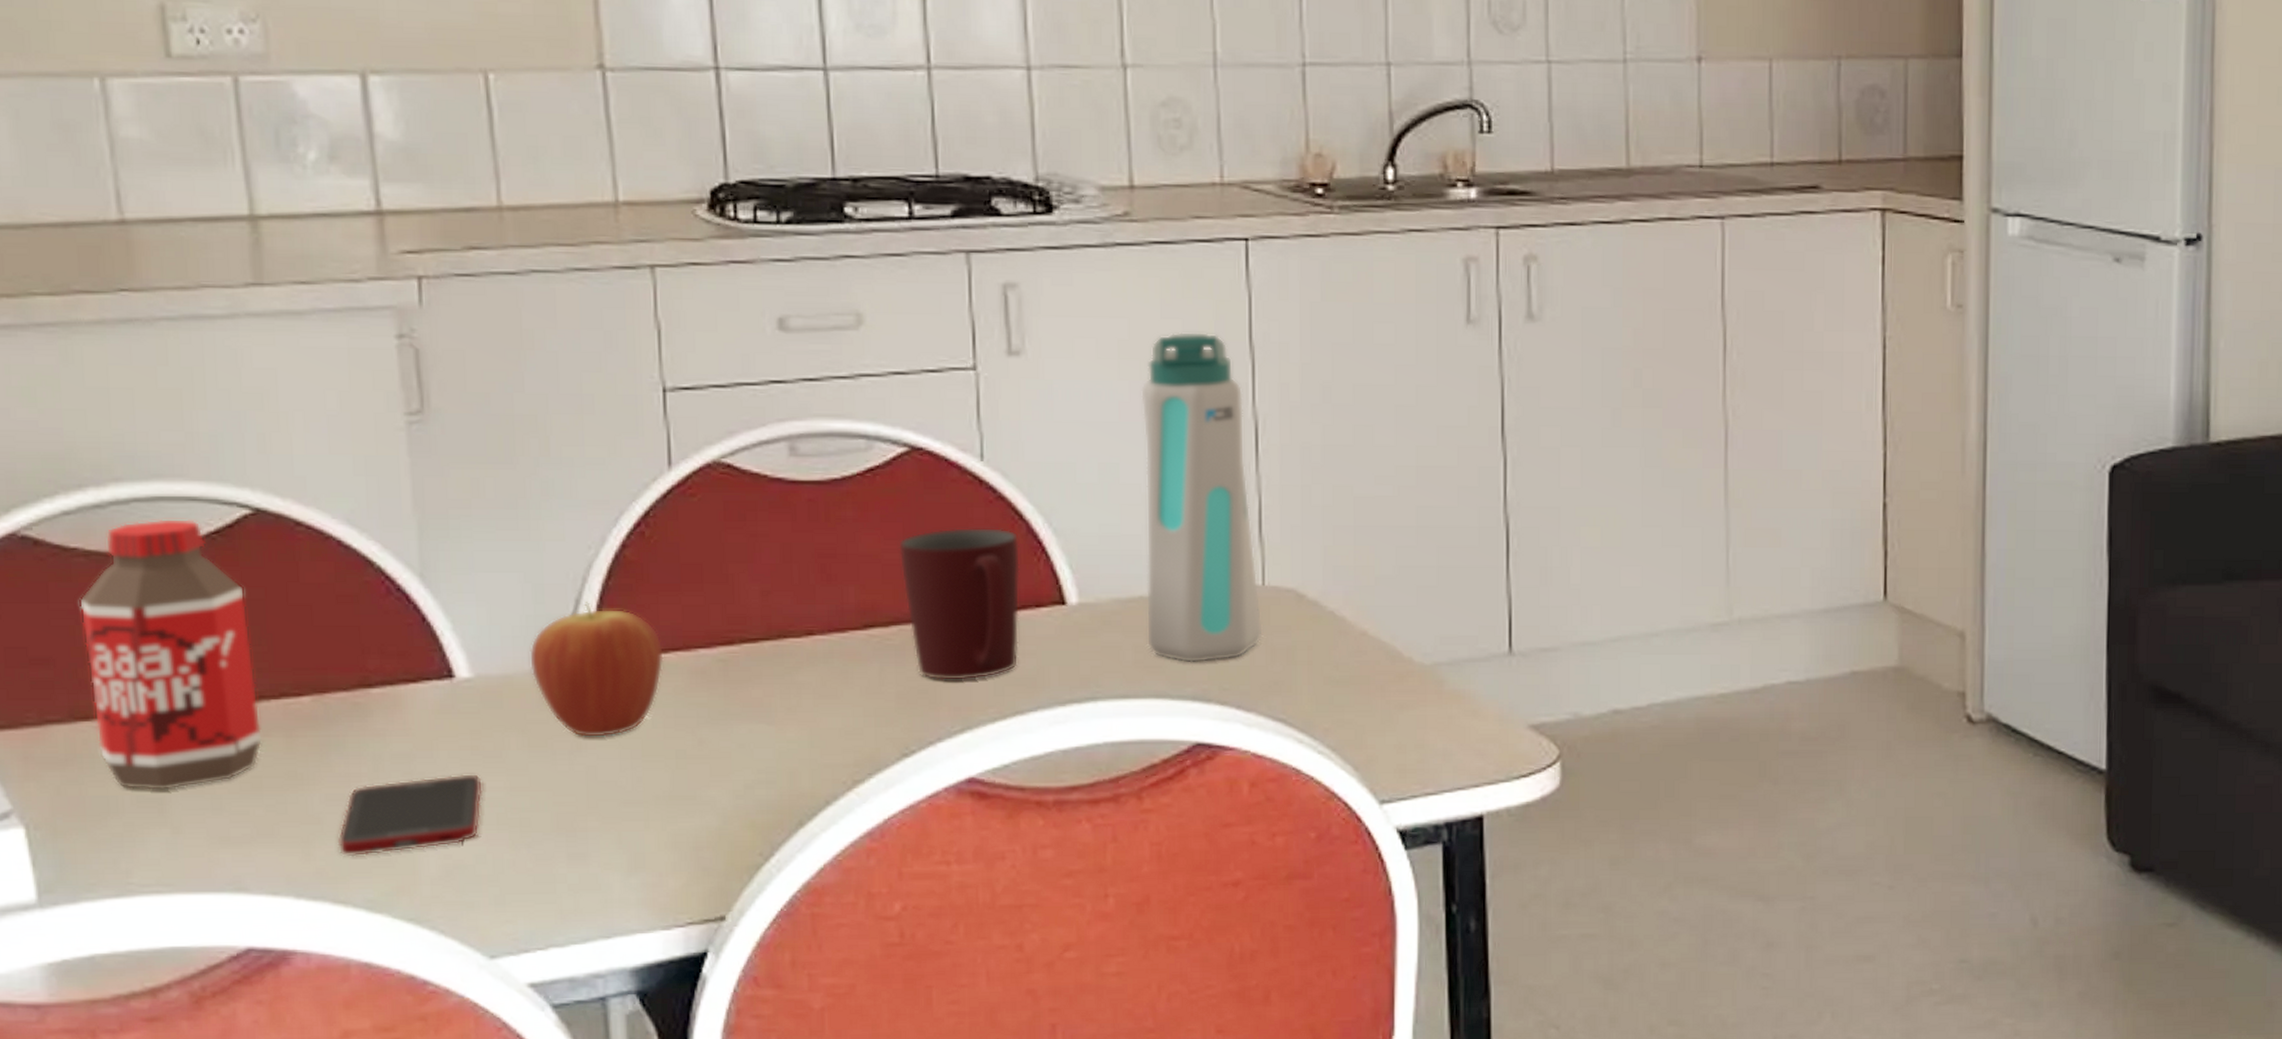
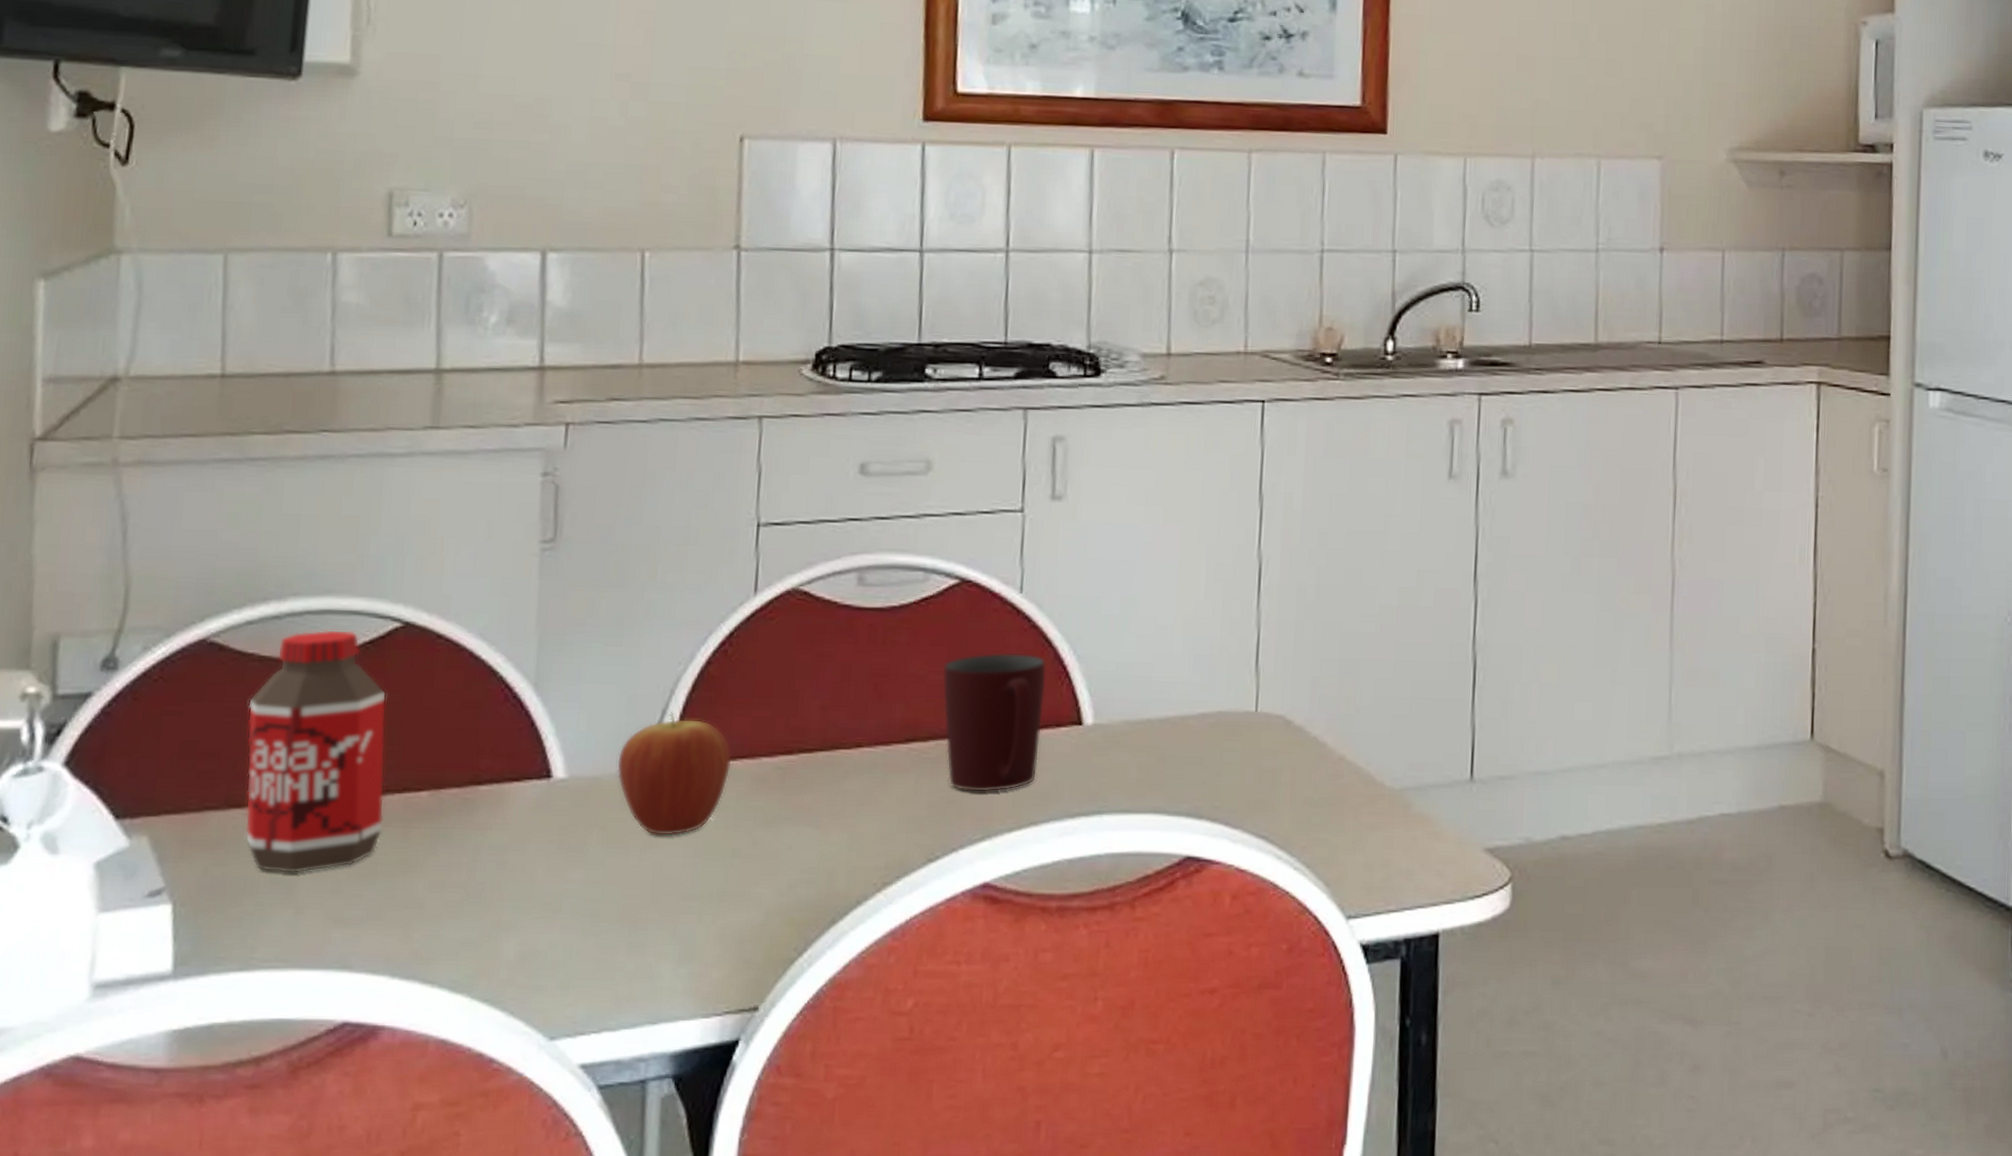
cell phone: present [337,773,483,857] -> none [433,865,564,940]
water bottle: present [1141,331,1264,663] -> none [1150,481,1254,782]

